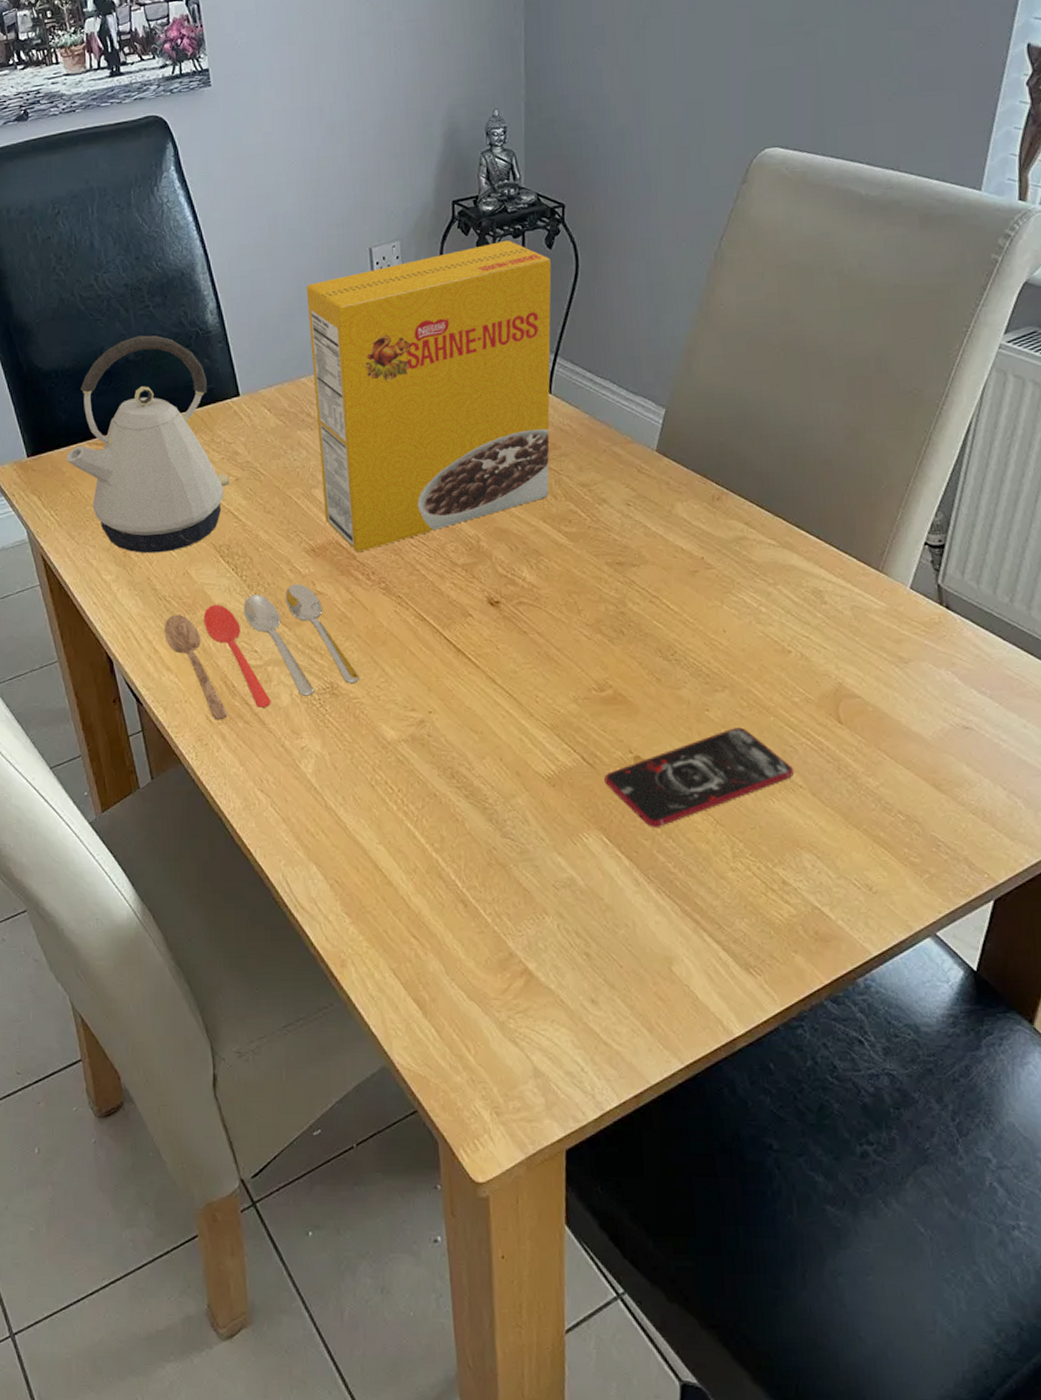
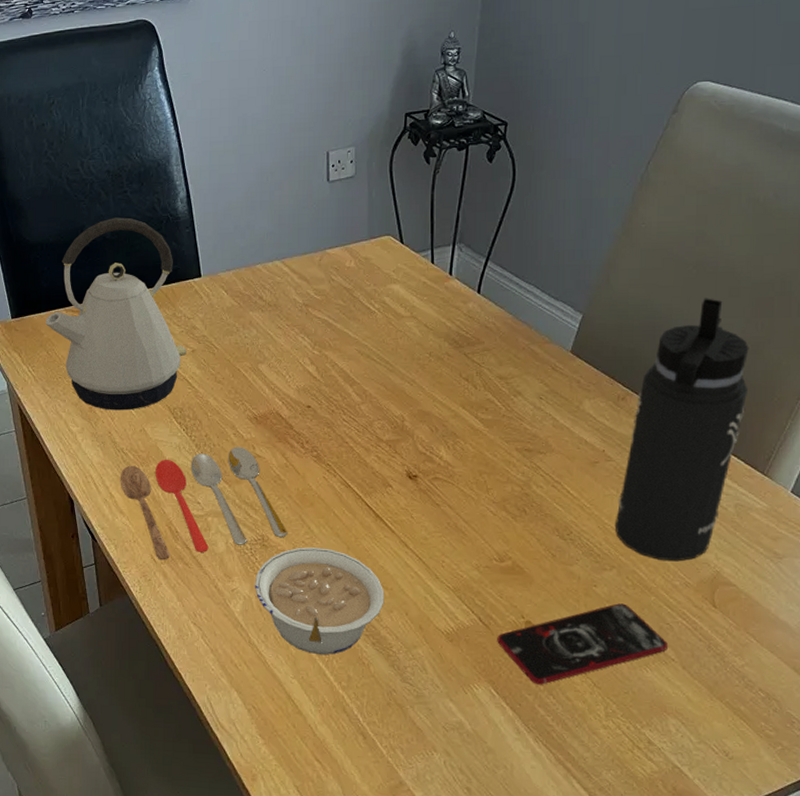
cereal box: present [306,240,552,552] -> none [267,152,490,422]
legume: none [327,691,475,815] -> present [255,547,385,655]
thermos bottle: none [722,381,853,676] -> present [614,298,749,562]

